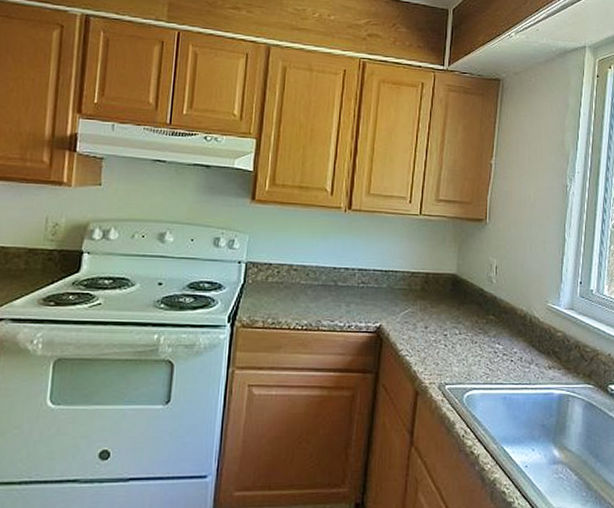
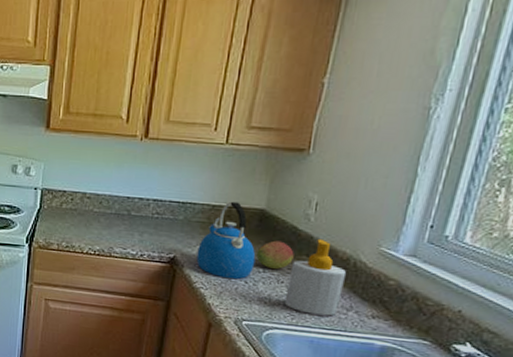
kettle: none [401,268,452,344] -> present [196,201,256,280]
fruit: none [452,303,483,331] -> present [256,240,294,270]
soap bottle: none [479,298,524,371] -> present [284,238,346,317]

